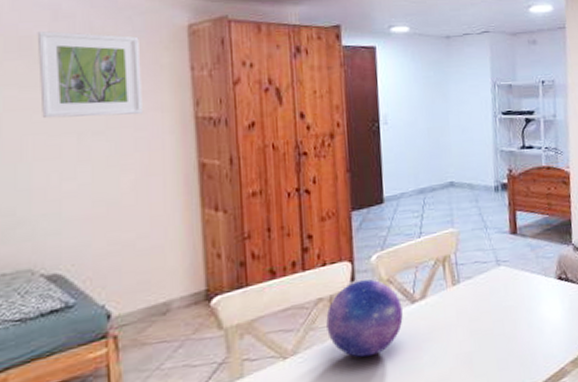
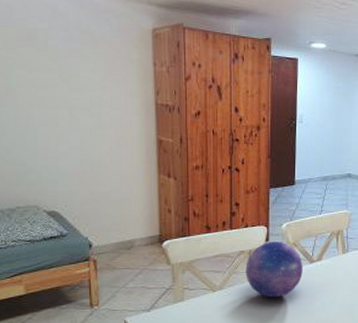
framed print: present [37,31,142,119] -> none [40,26,117,98]

